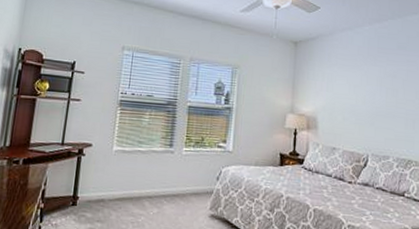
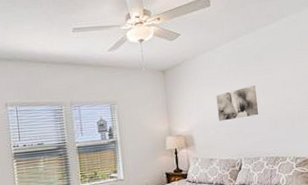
wall art: none [348,75,395,109] -> present [216,85,259,121]

